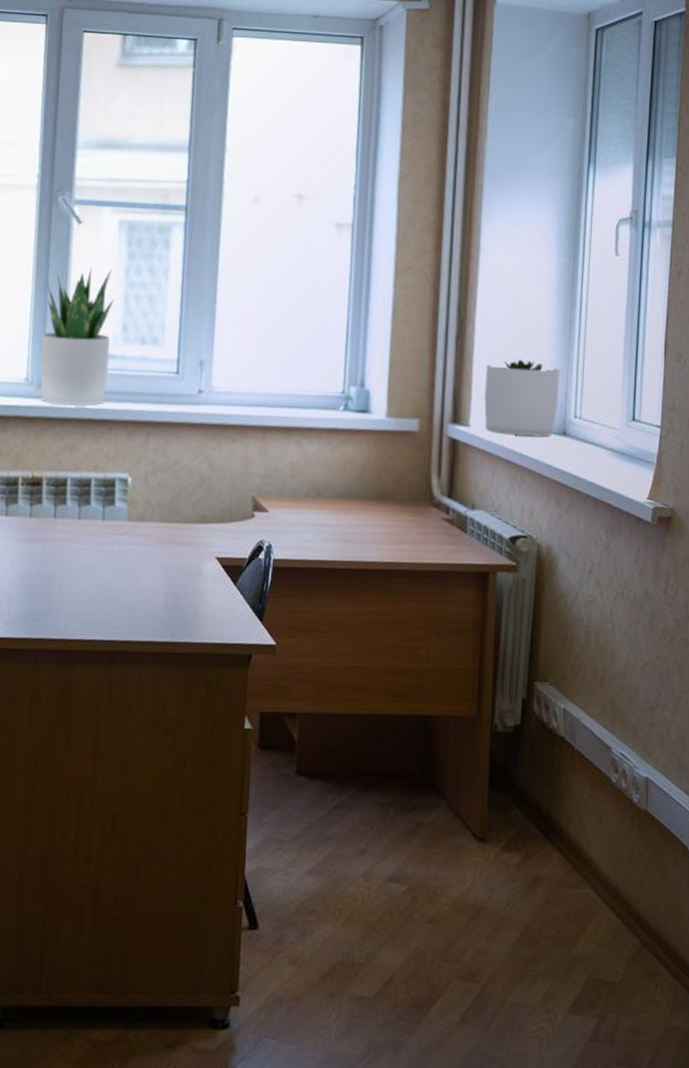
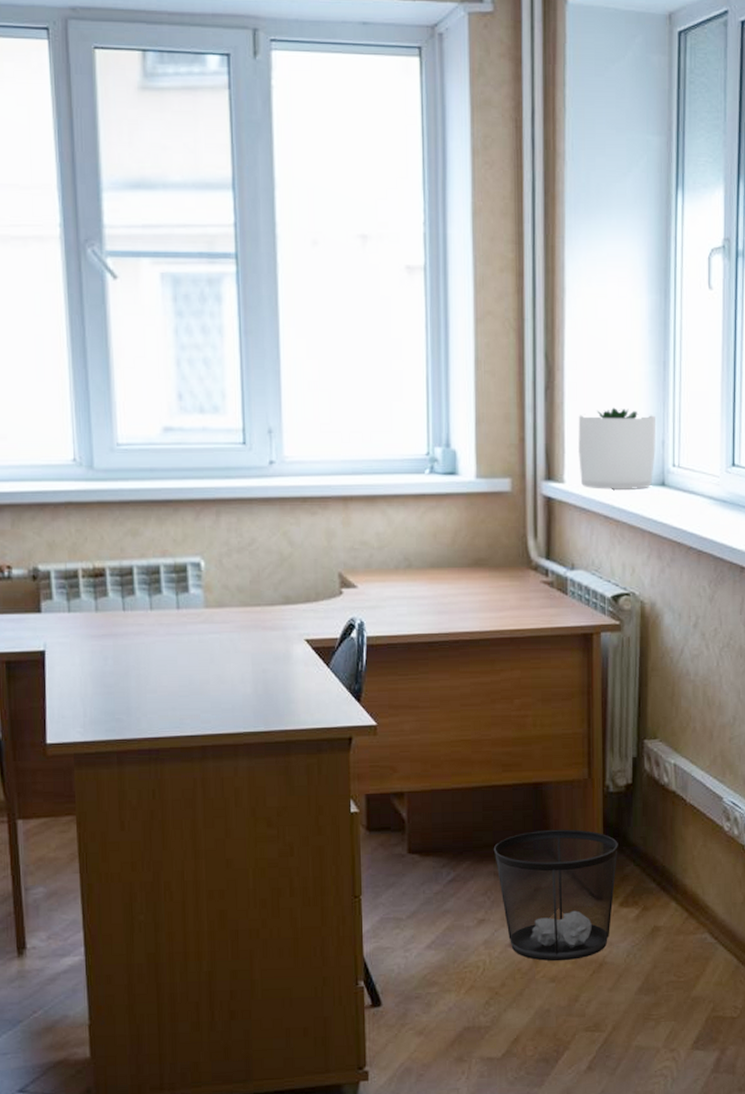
planter: present [40,267,114,407] -> none [83,329,167,488]
waste bin: none [379,764,504,902] -> present [493,829,618,961]

